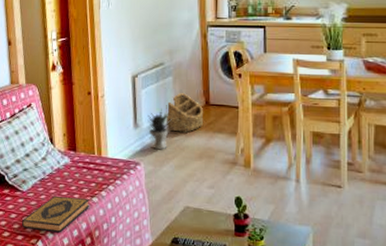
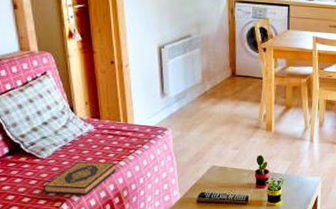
potted plant: present [147,109,173,150] -> none [175,78,200,117]
basket: present [166,93,204,133] -> none [193,64,230,101]

